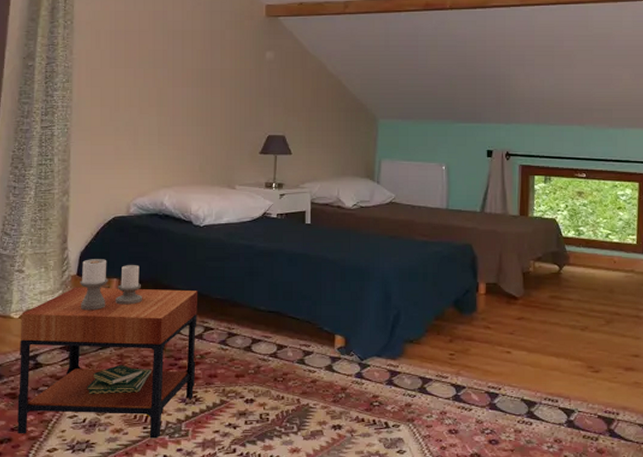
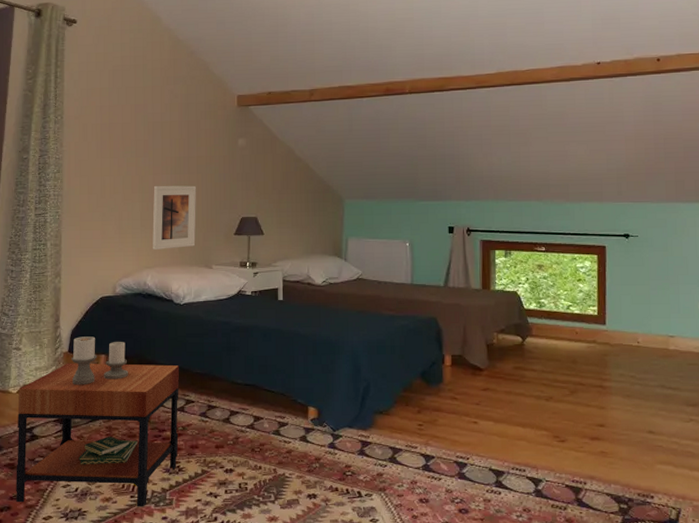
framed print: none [171,99,219,168] -> present [152,185,196,250]

